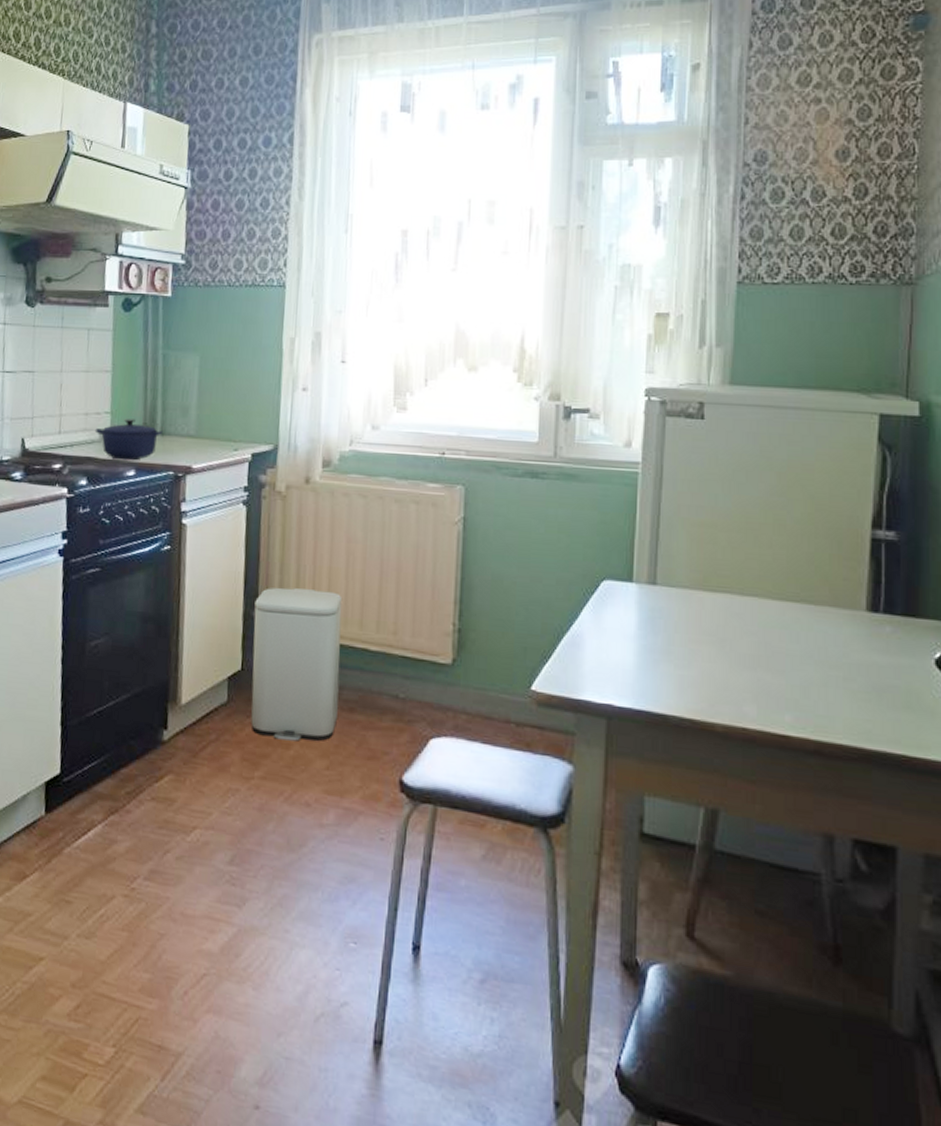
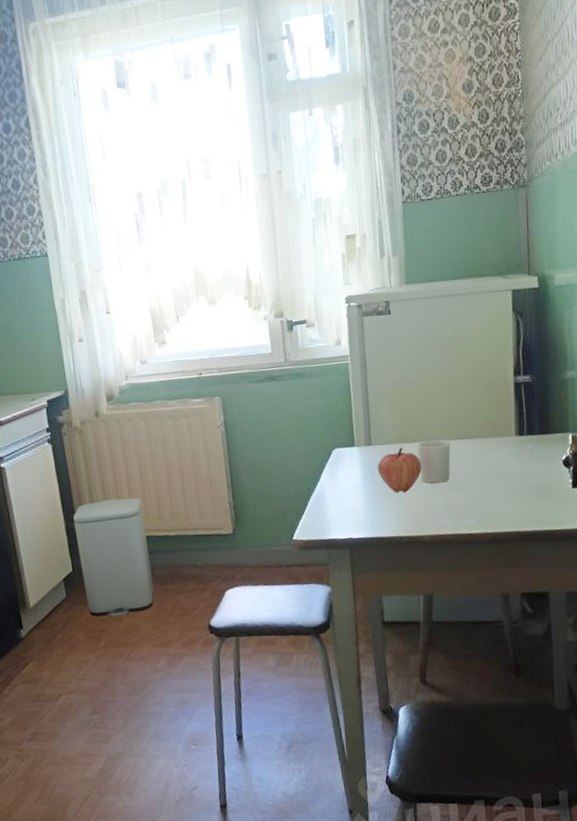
fruit: none [659,594,725,659] -> present [377,446,423,493]
mug: none [720,593,768,656] -> present [417,439,451,484]

